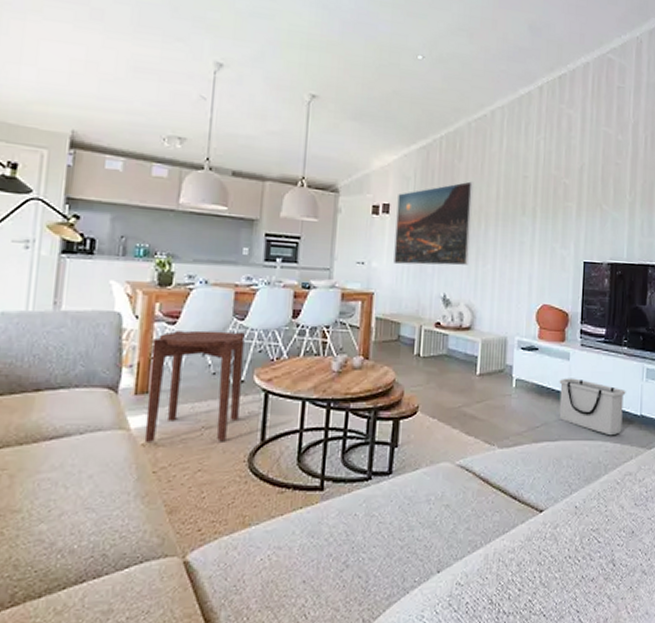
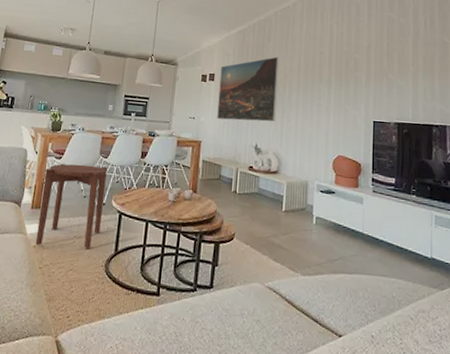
storage bin: present [559,378,626,436] -> none [354,219,416,274]

